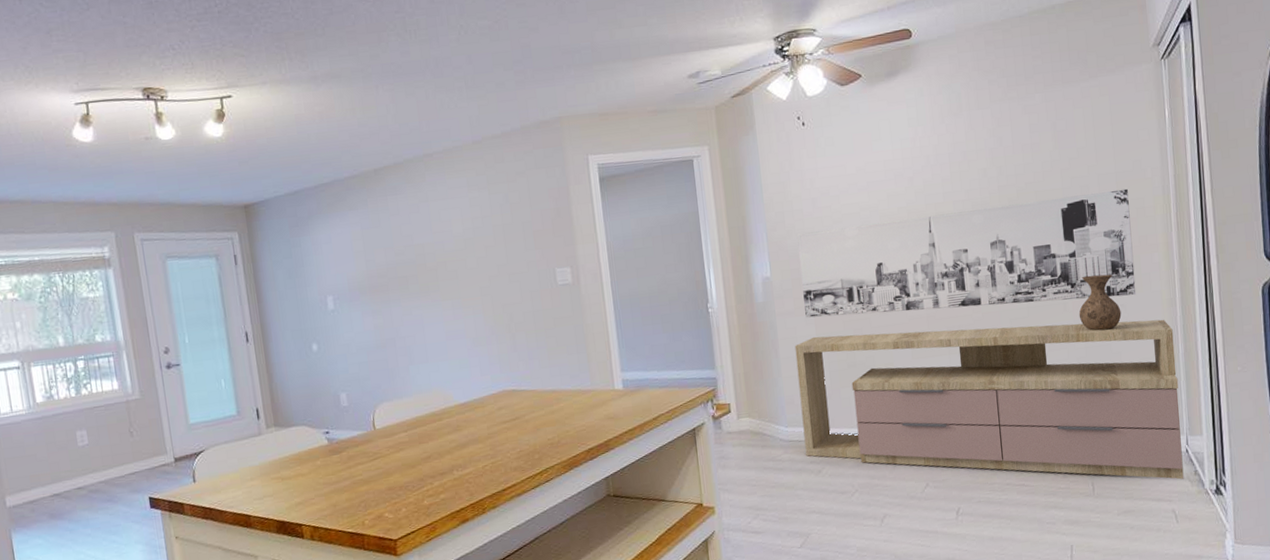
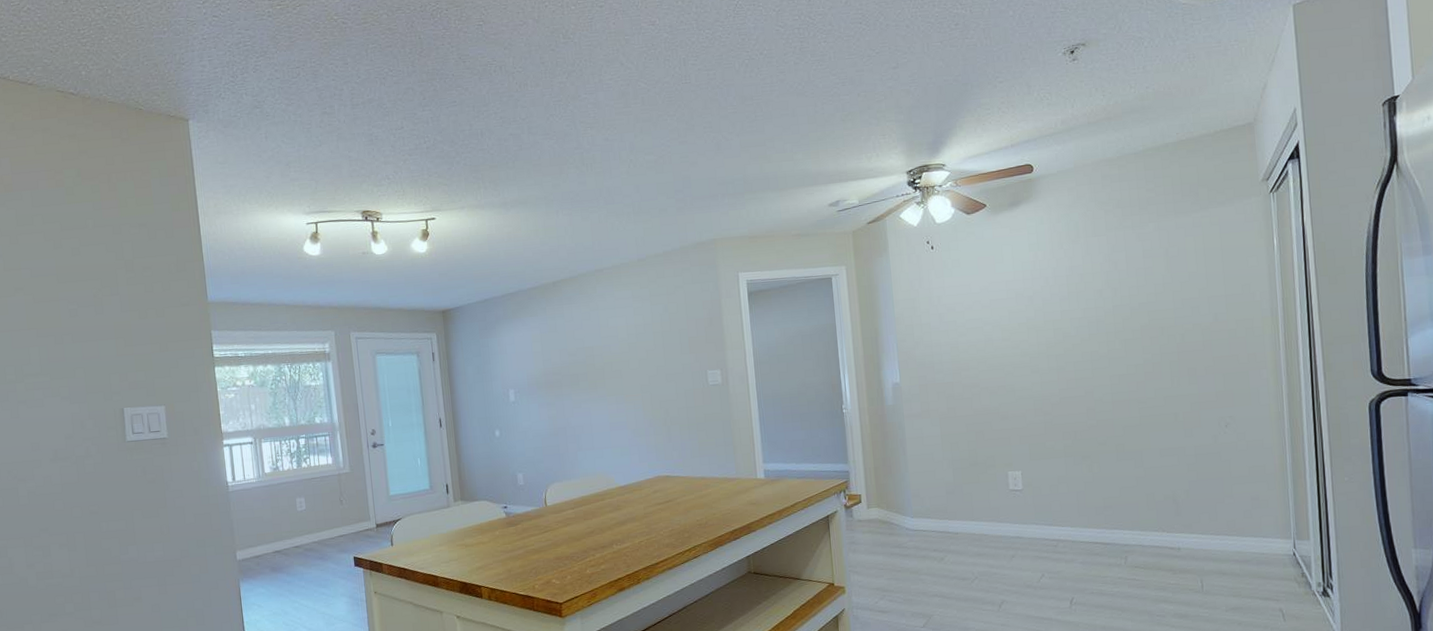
sideboard: present [794,319,1184,480] -> none [921,431,1291,581]
wall art: present [797,188,1137,318] -> none [925,310,1245,420]
vase: present [1079,274,1122,331] -> none [1189,388,1231,440]

